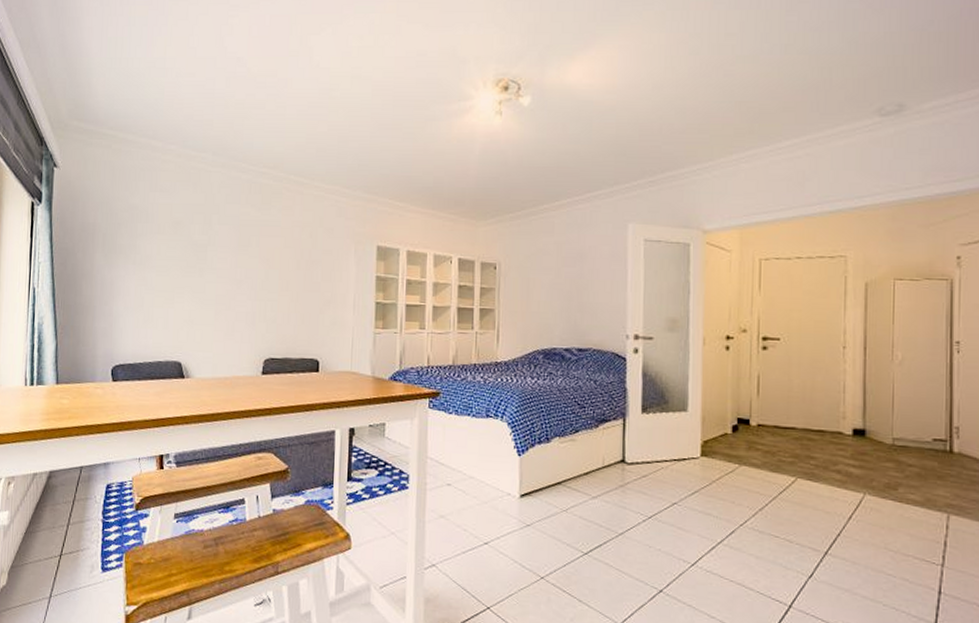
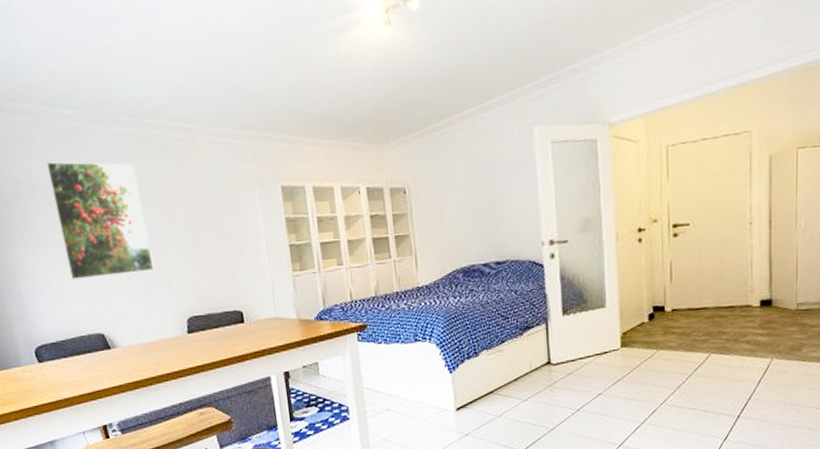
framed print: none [162,195,244,308] -> present [47,161,154,280]

